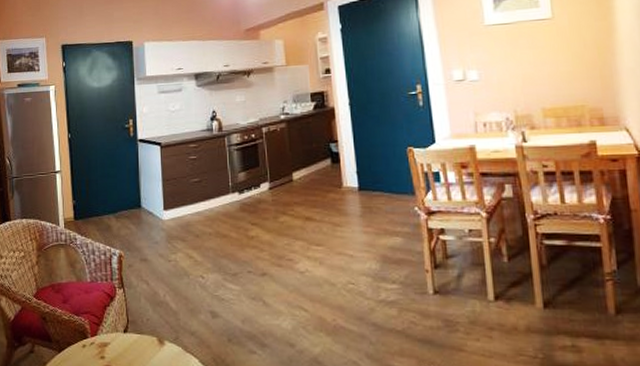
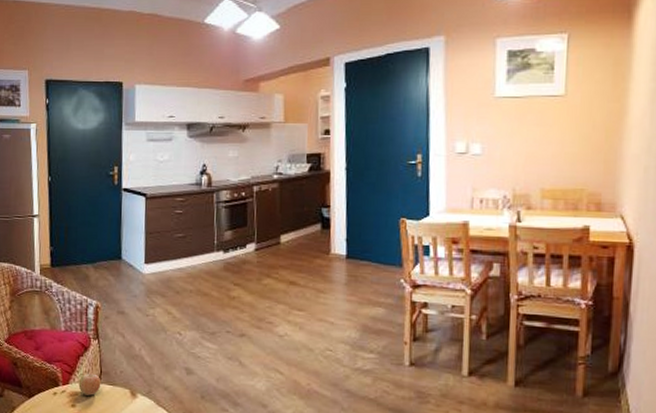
fruit: none [106,322,129,346] -> present [78,372,101,396]

